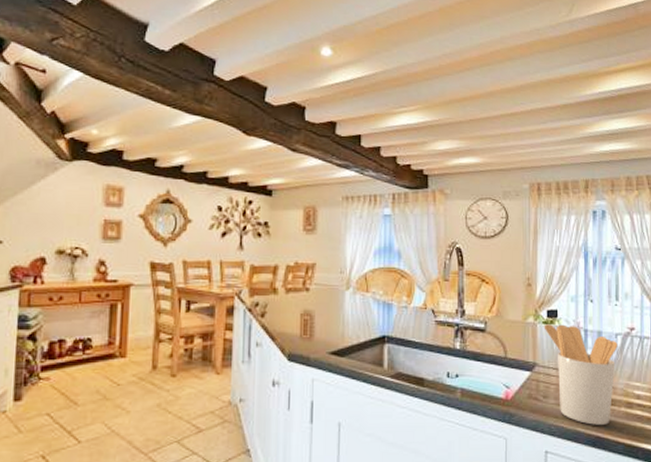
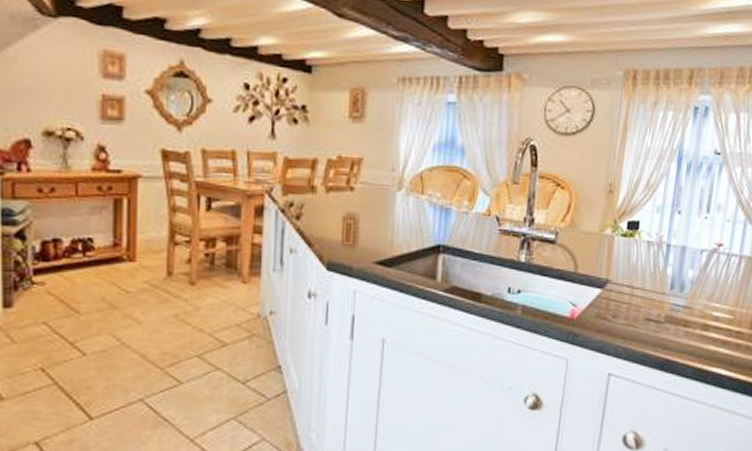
utensil holder: present [544,324,618,425] -> none [622,237,702,347]

